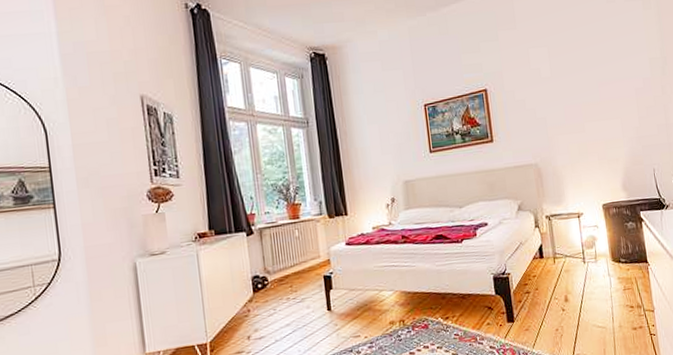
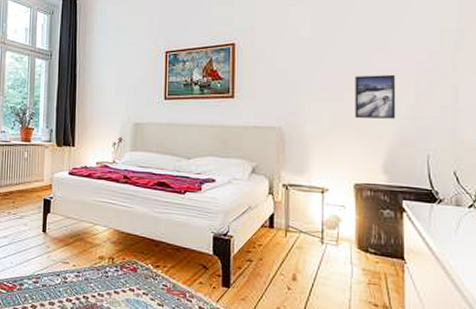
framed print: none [590,102,626,145] -> present [355,74,396,119]

